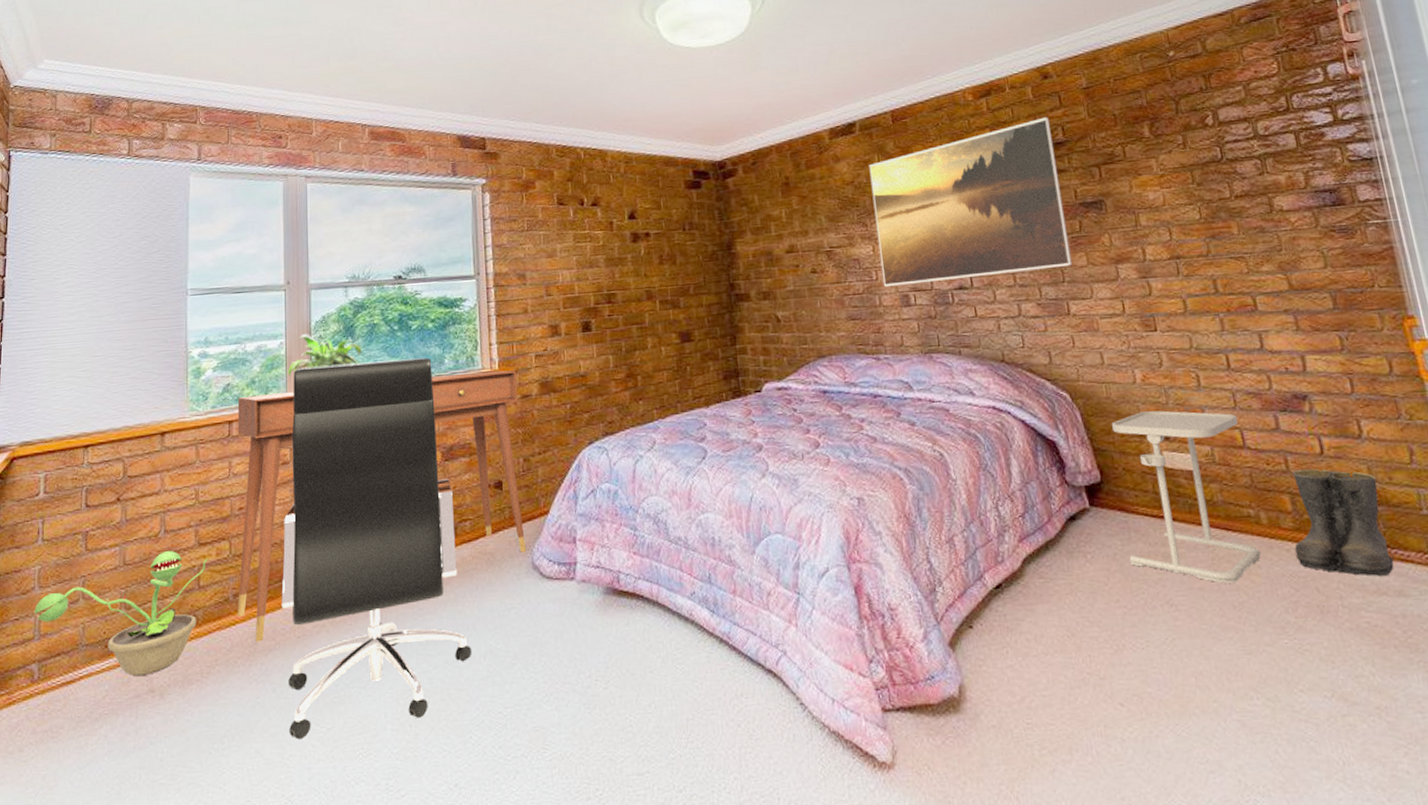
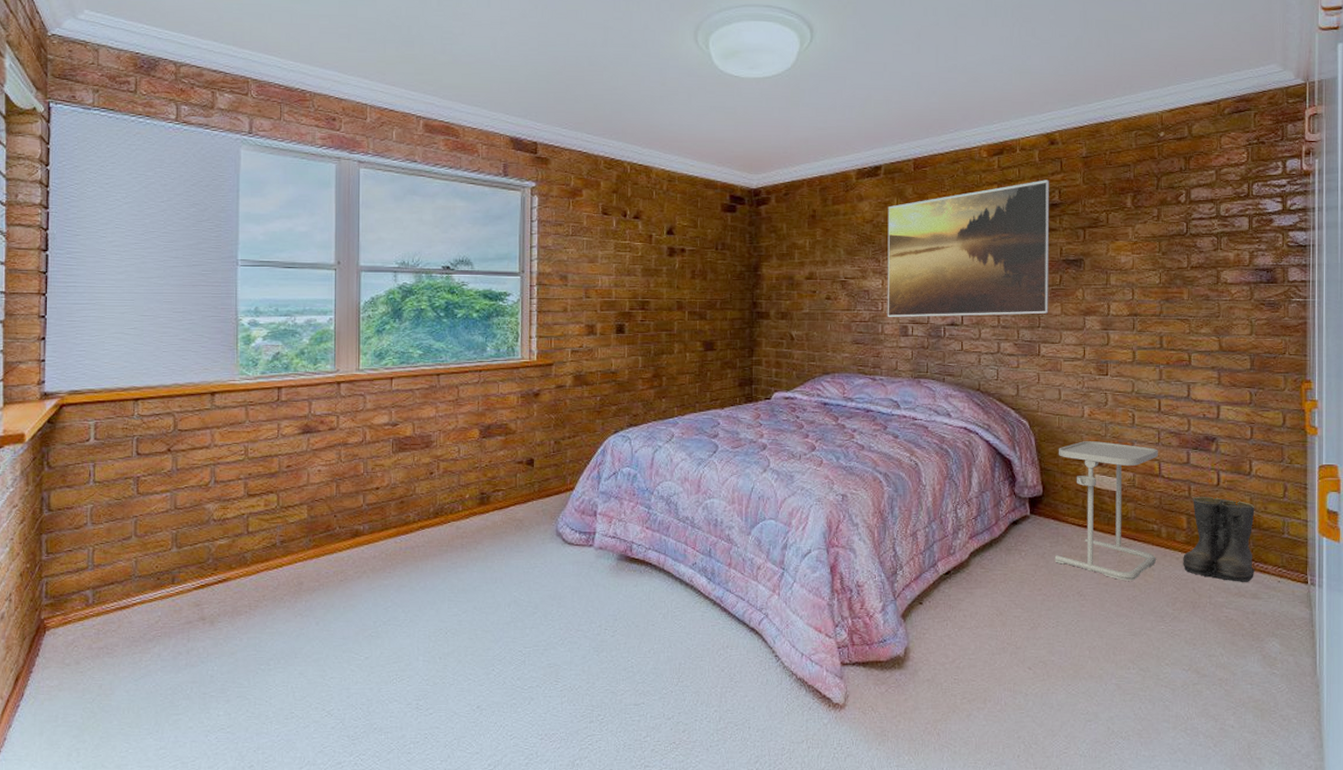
decorative plant: present [34,551,209,677] -> none [87,499,258,606]
desk: present [237,370,527,642] -> none [284,361,553,583]
office chair: present [281,357,472,740] -> none [325,343,498,665]
potted plant: present [288,334,362,376] -> none [337,313,408,350]

